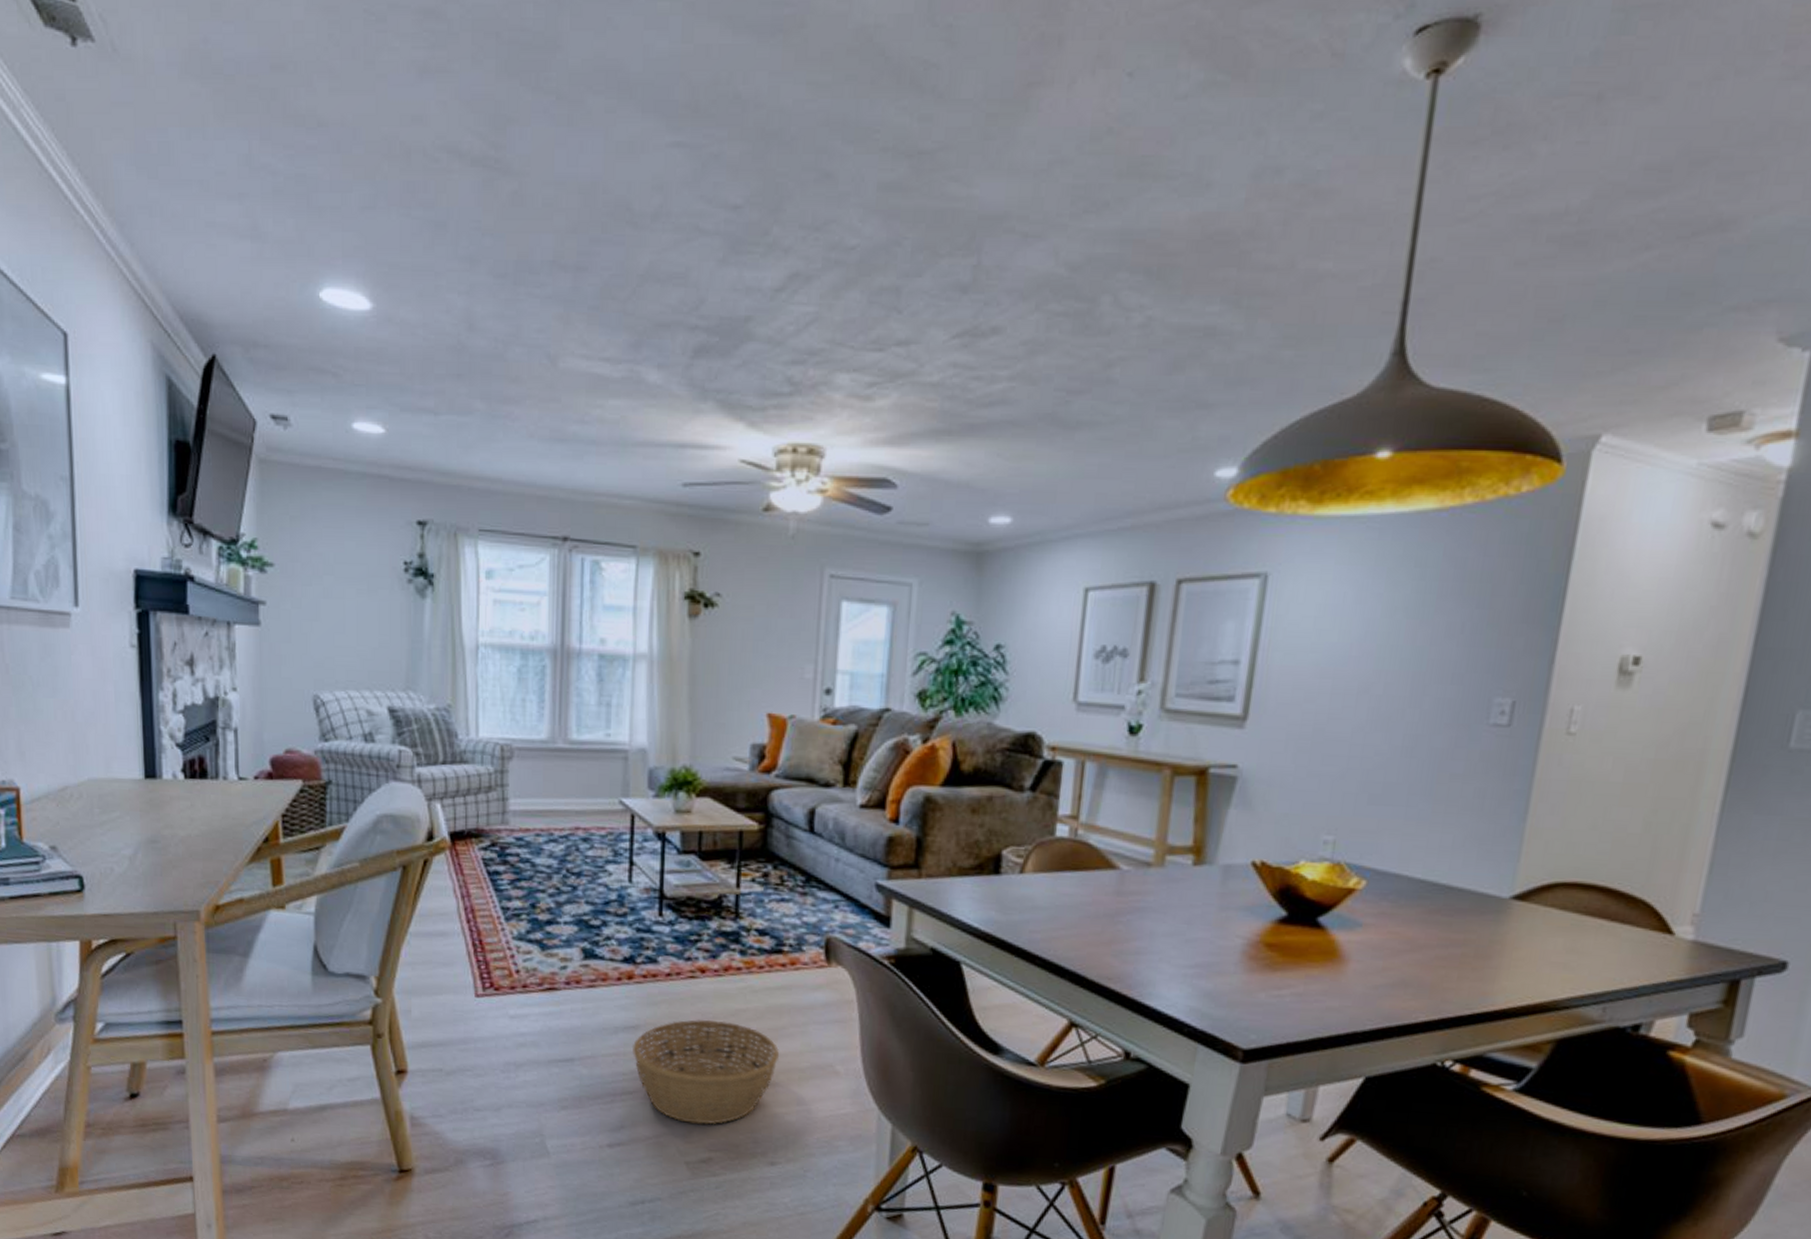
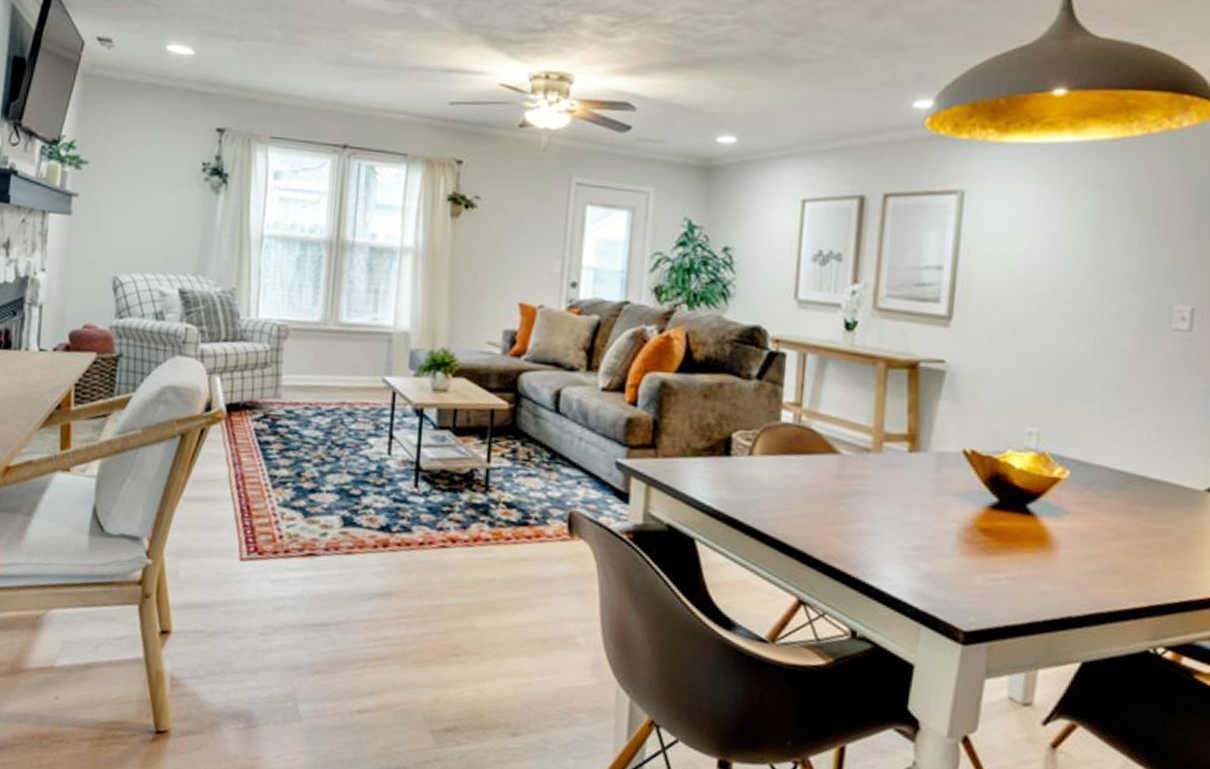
basket: present [631,1019,780,1125] -> none [384,588,524,694]

